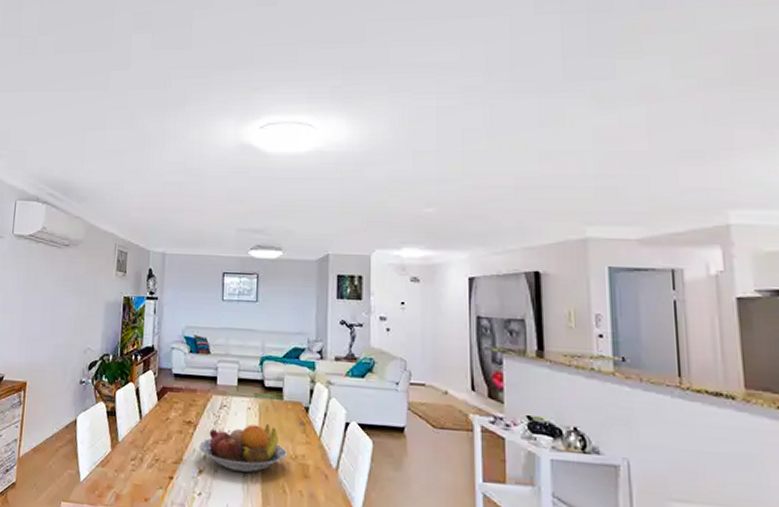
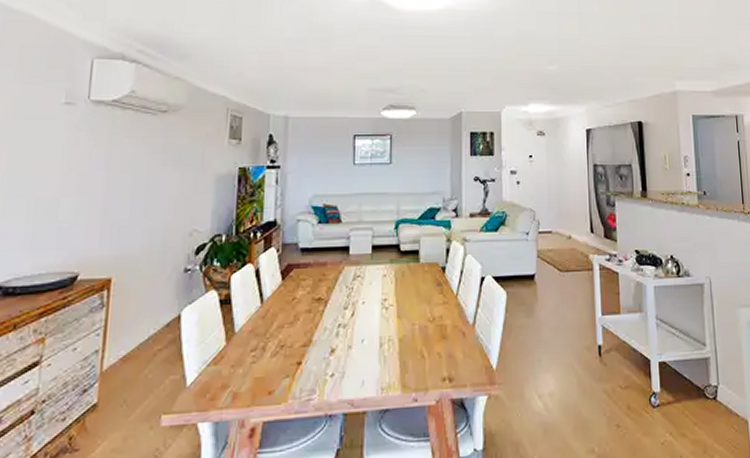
fruit bowl: present [198,423,287,473] -> none [330,288,424,345]

